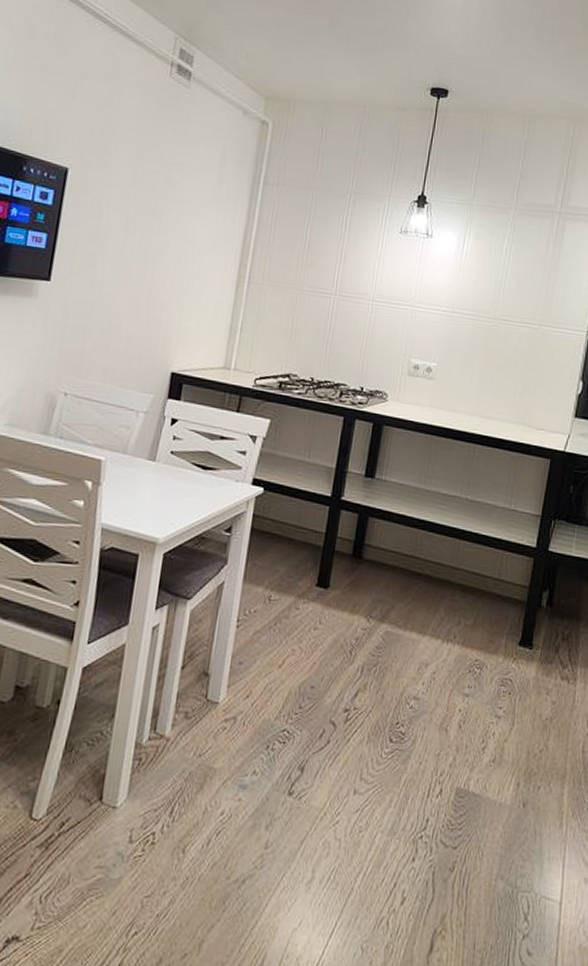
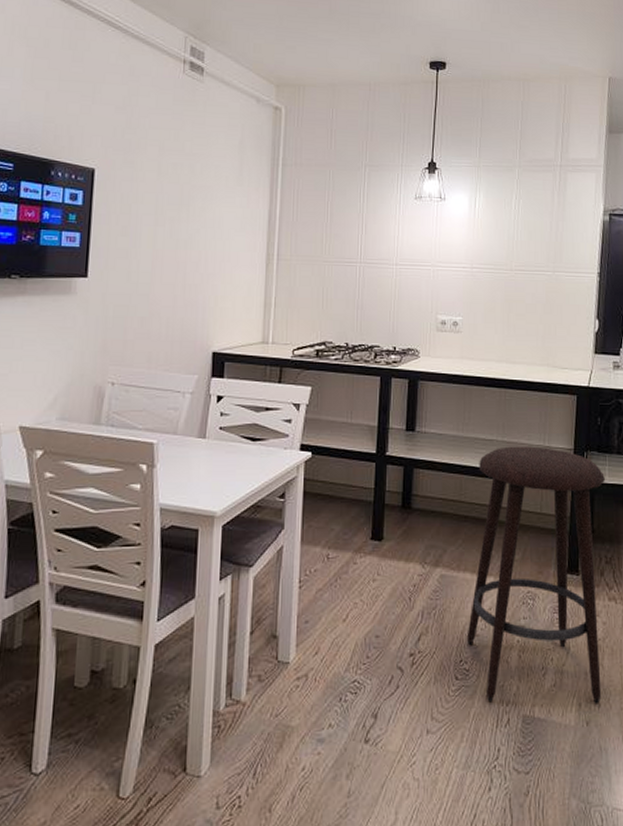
stool: none [405,505,571,785] -> present [466,446,605,703]

